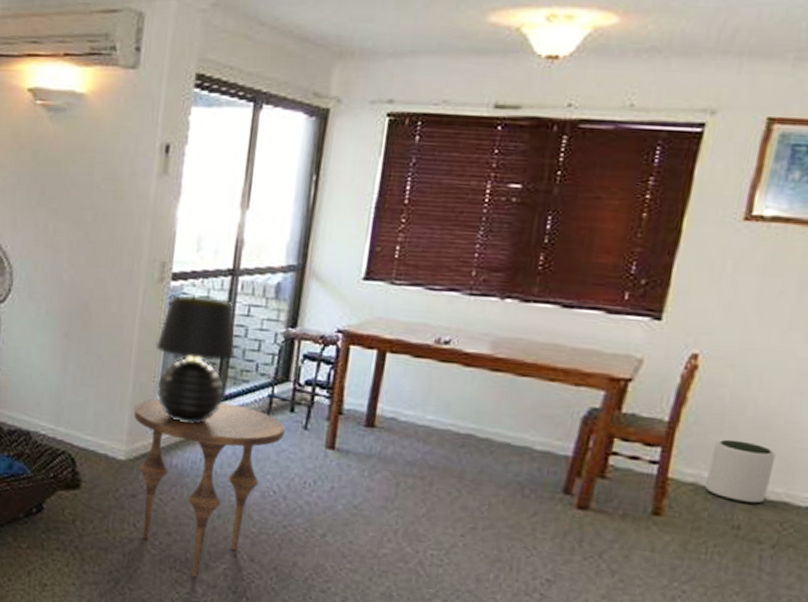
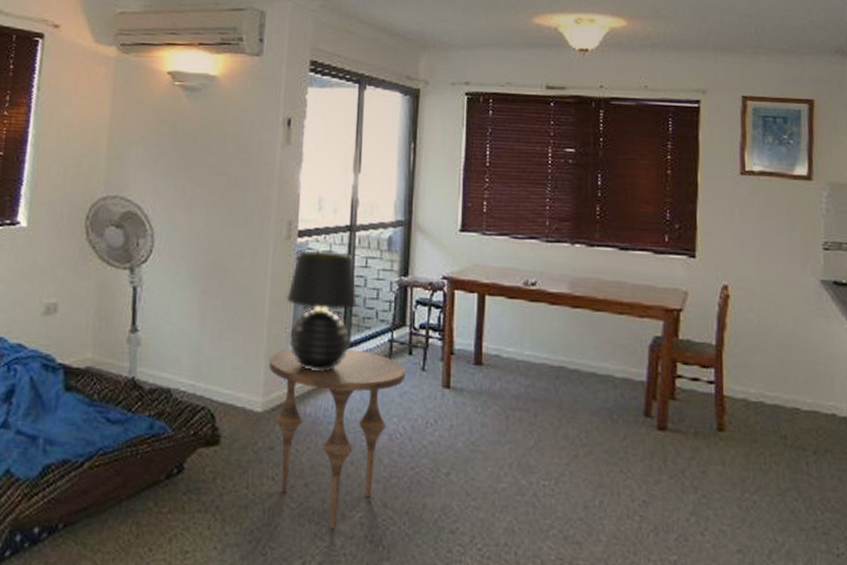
plant pot: present [705,439,776,504] -> none [753,358,801,414]

